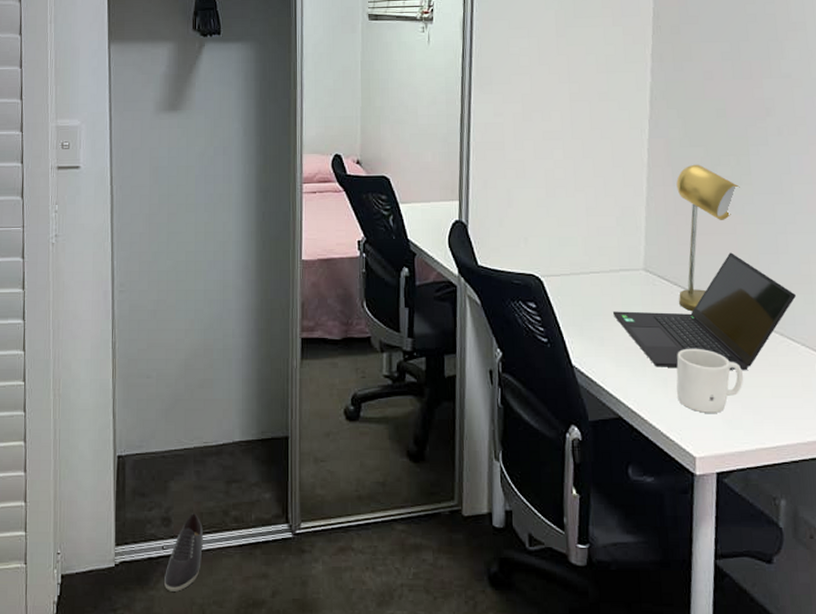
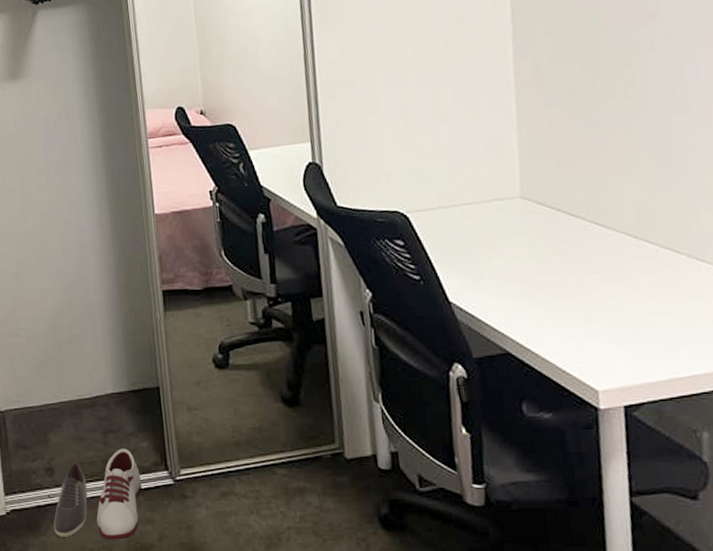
shoe: none [210,499,259,595] -> present [96,448,142,540]
laptop: present [613,252,796,370] -> none [490,172,703,299]
desk lamp: present [676,164,740,312] -> none [549,80,625,238]
mug: present [676,348,744,413] -> none [567,276,648,344]

